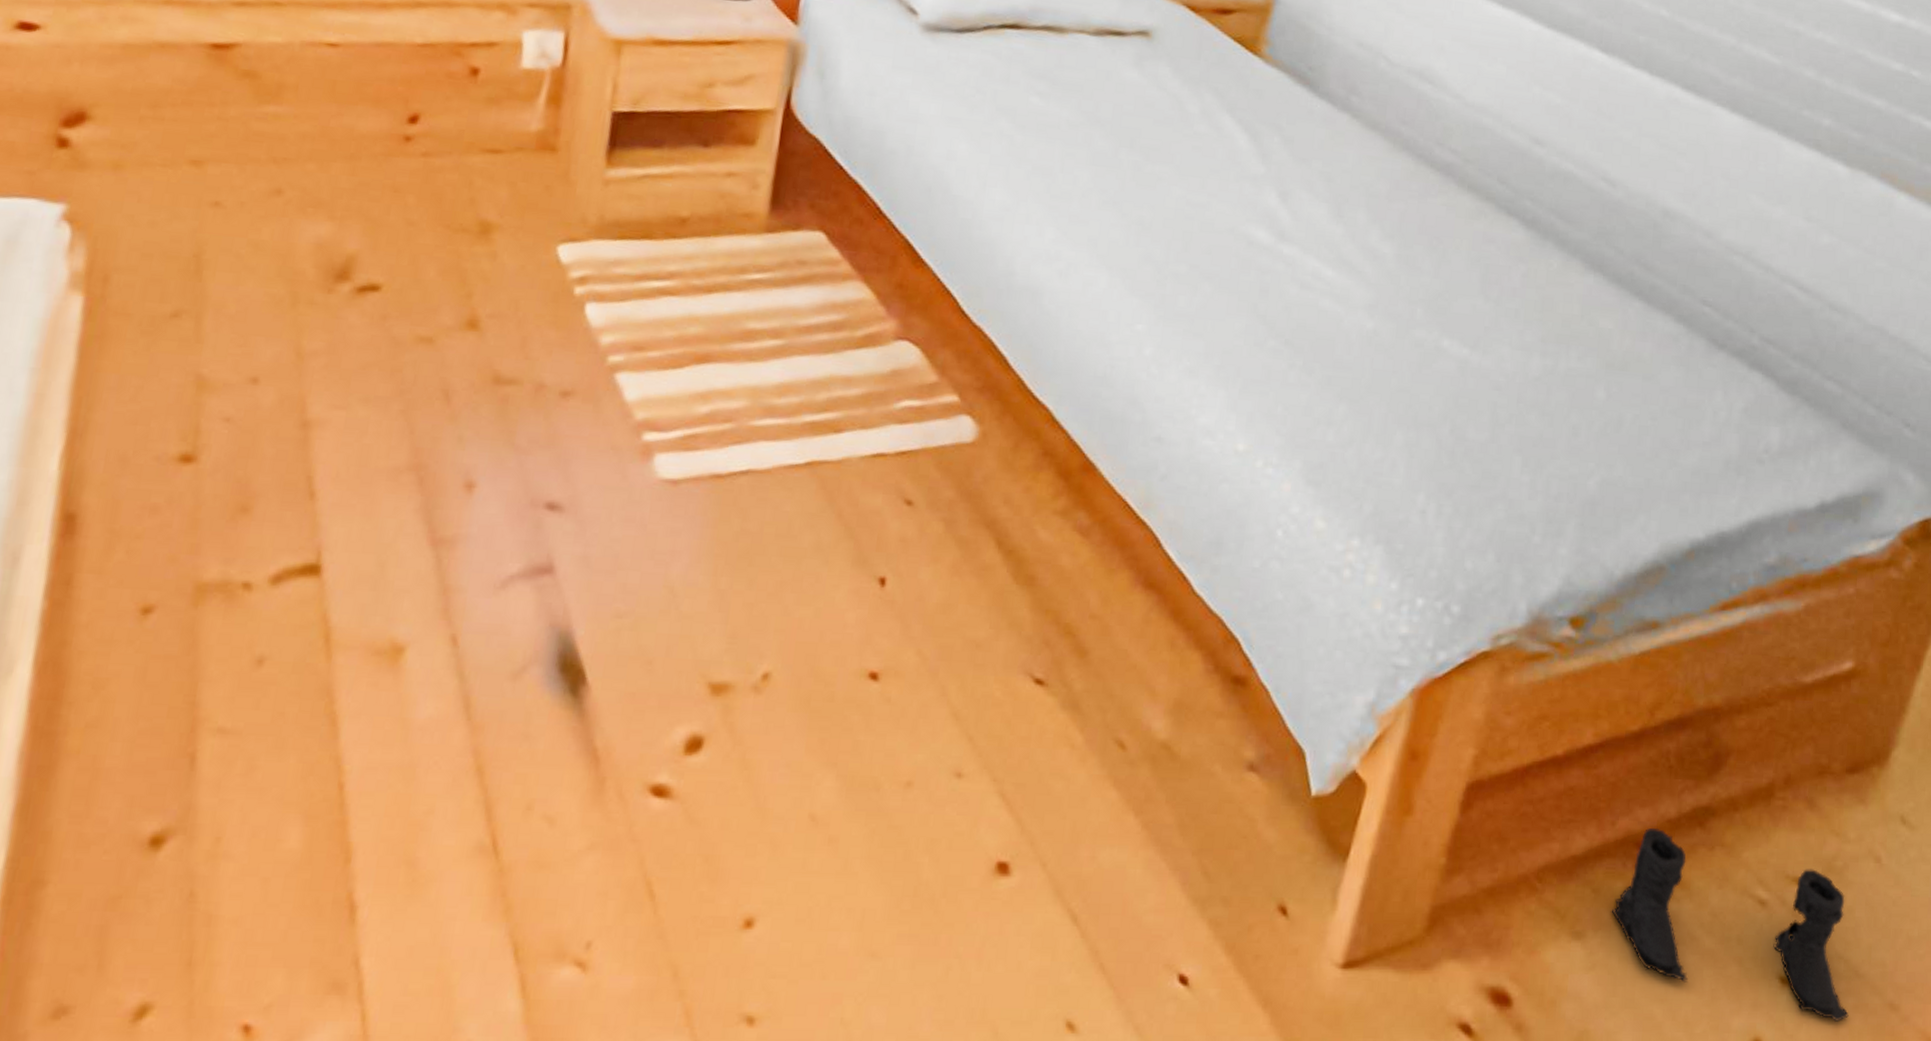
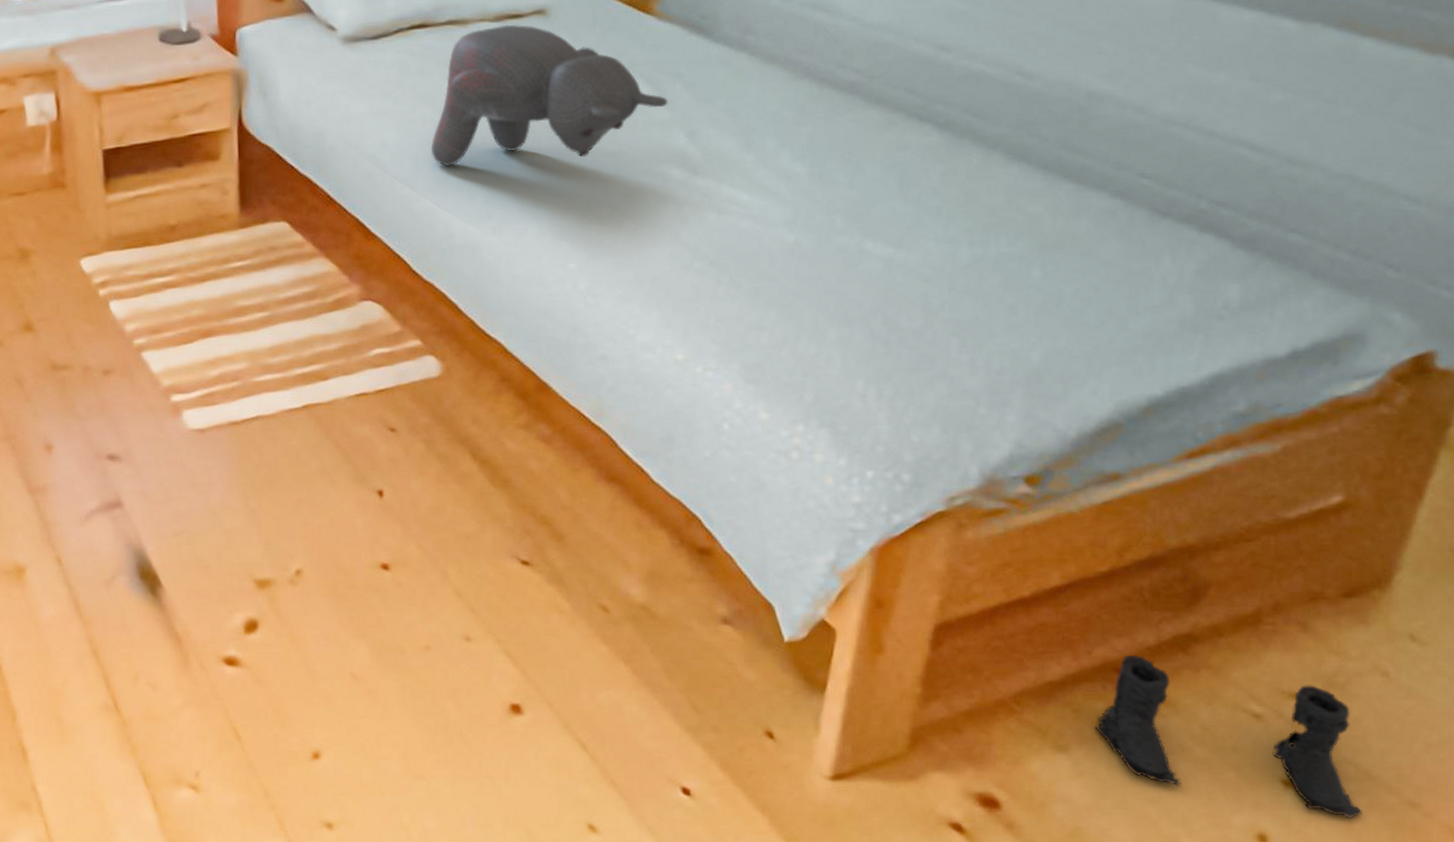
teddy bear: none [1002,40,1264,203] -> present [430,24,668,167]

